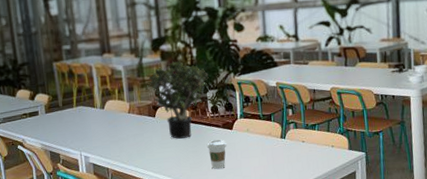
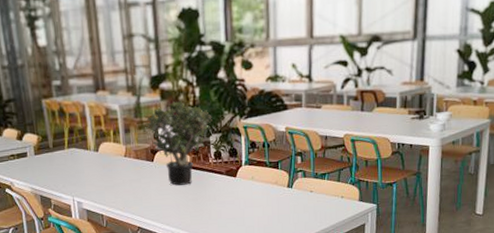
coffee cup: present [206,139,227,169] -> none [208,187,230,218]

